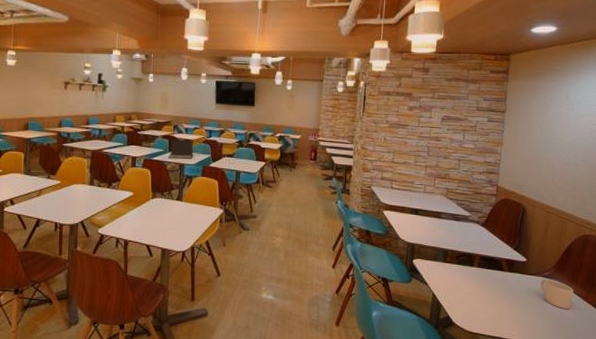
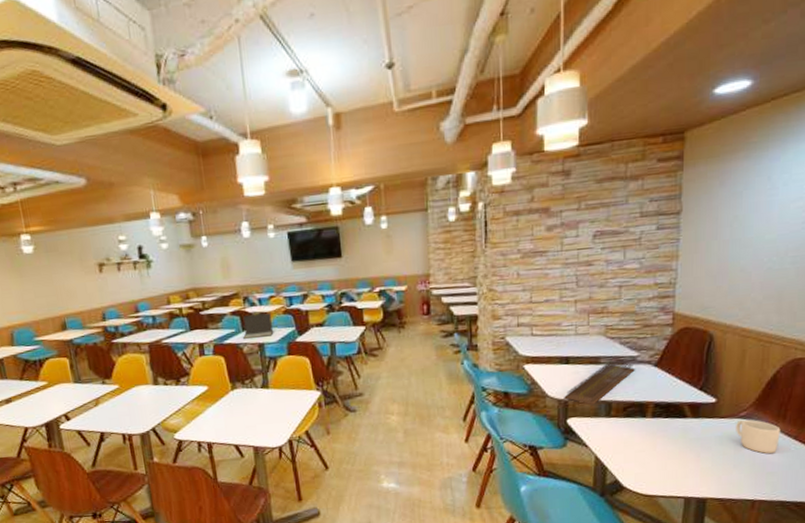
tray: none [412,217,467,251] -> present [564,360,635,405]

